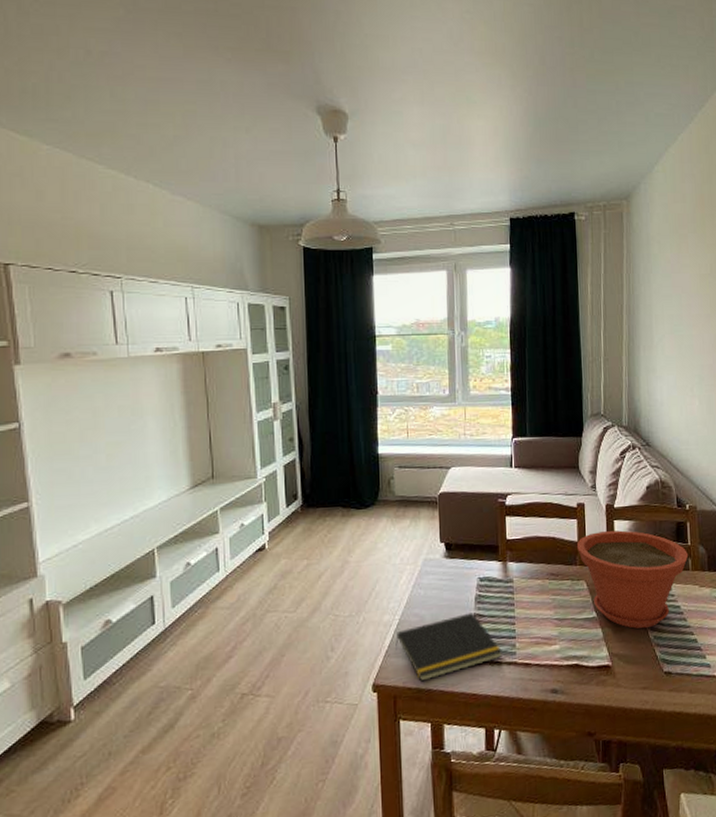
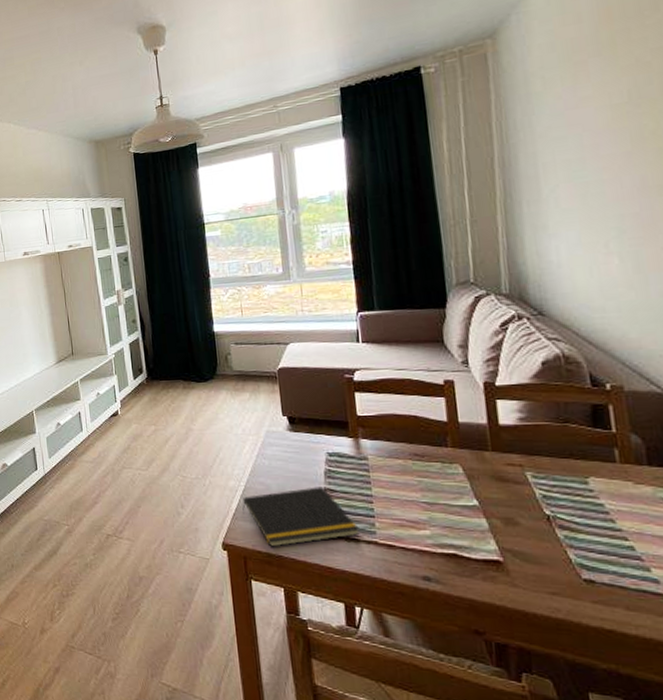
plant pot: present [577,530,689,629] -> none [447,411,614,526]

